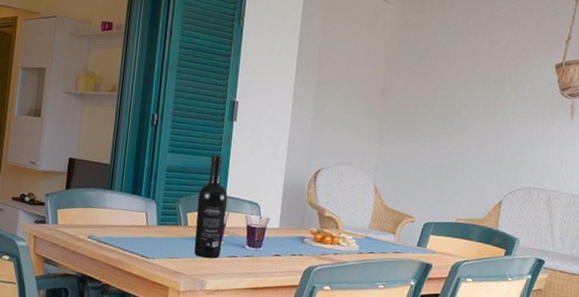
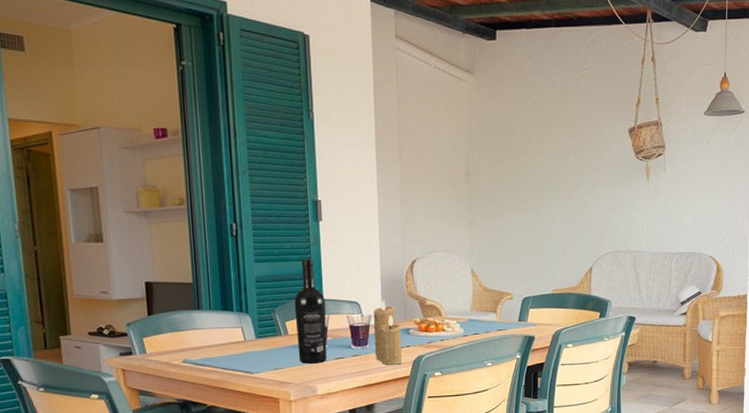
candle: none [267,205,298,272] -> present [373,300,402,365]

